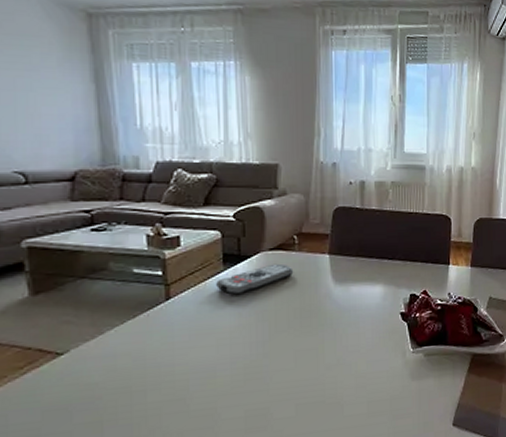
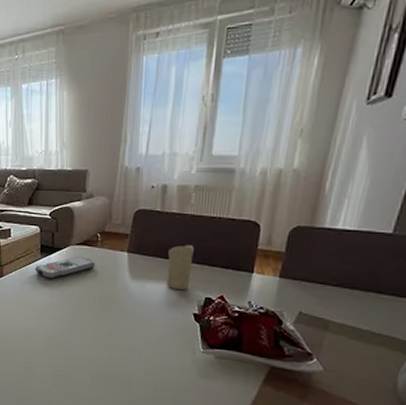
candle: none [371,241,396,290] -> present [166,244,194,291]

